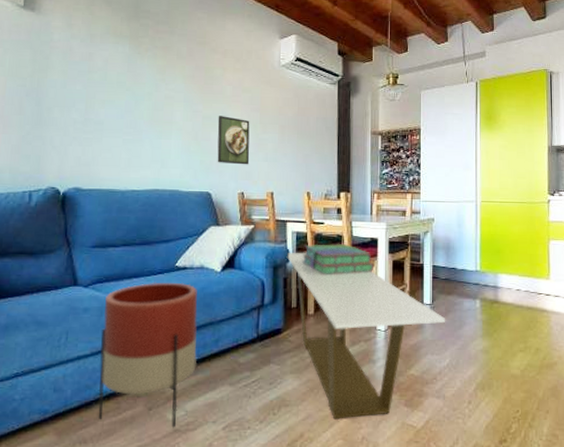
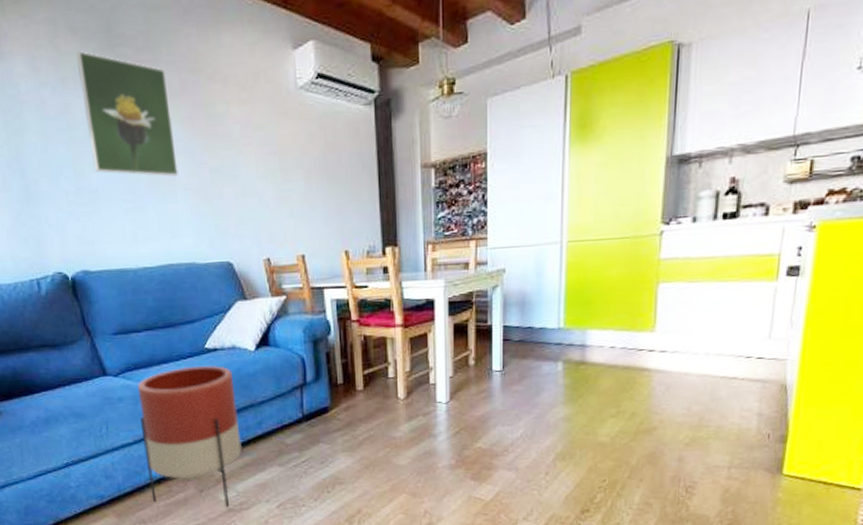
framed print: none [104,17,178,119] -> present [76,51,178,177]
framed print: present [217,116,250,165] -> none [228,165,273,226]
coffee table: present [287,252,446,419] -> none [328,322,520,495]
stack of books: present [302,244,373,274] -> none [344,309,430,346]

